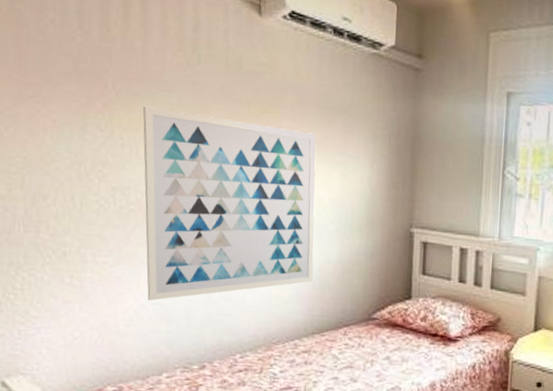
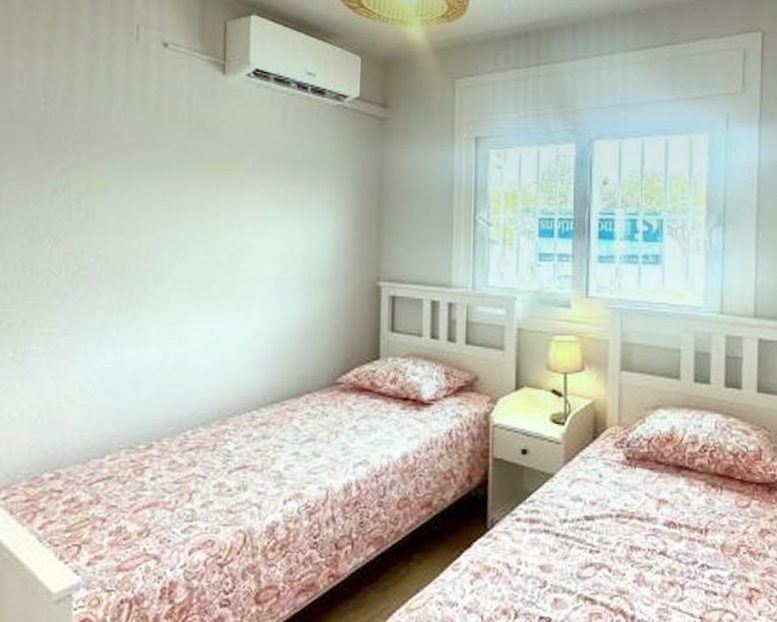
wall art: present [143,107,316,301] -> none [94,169,279,373]

